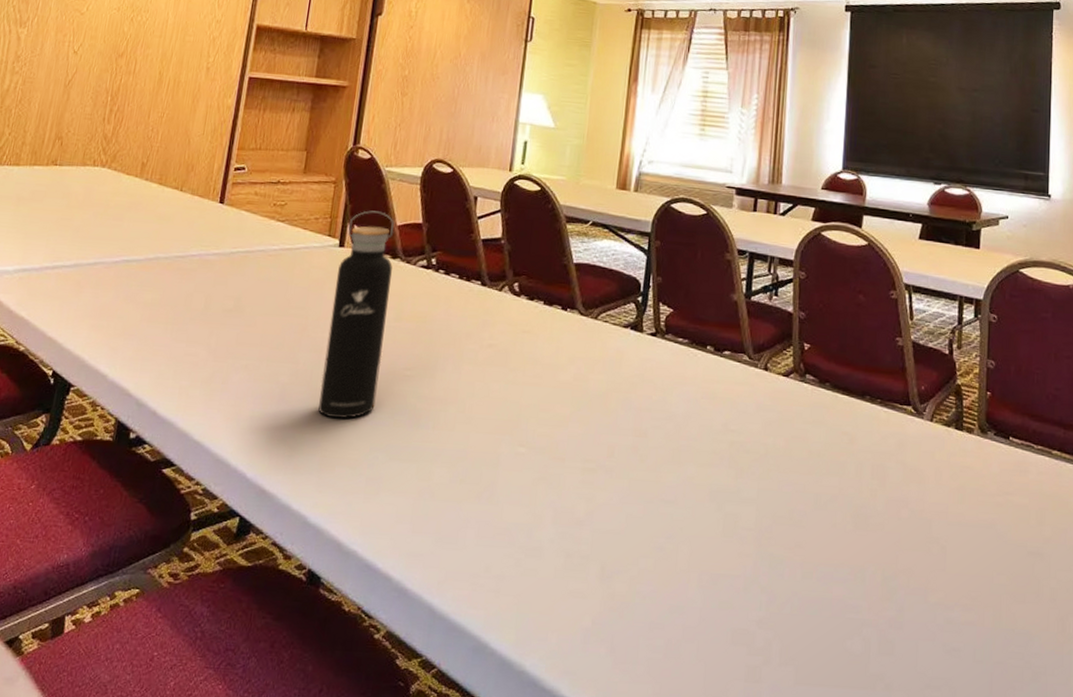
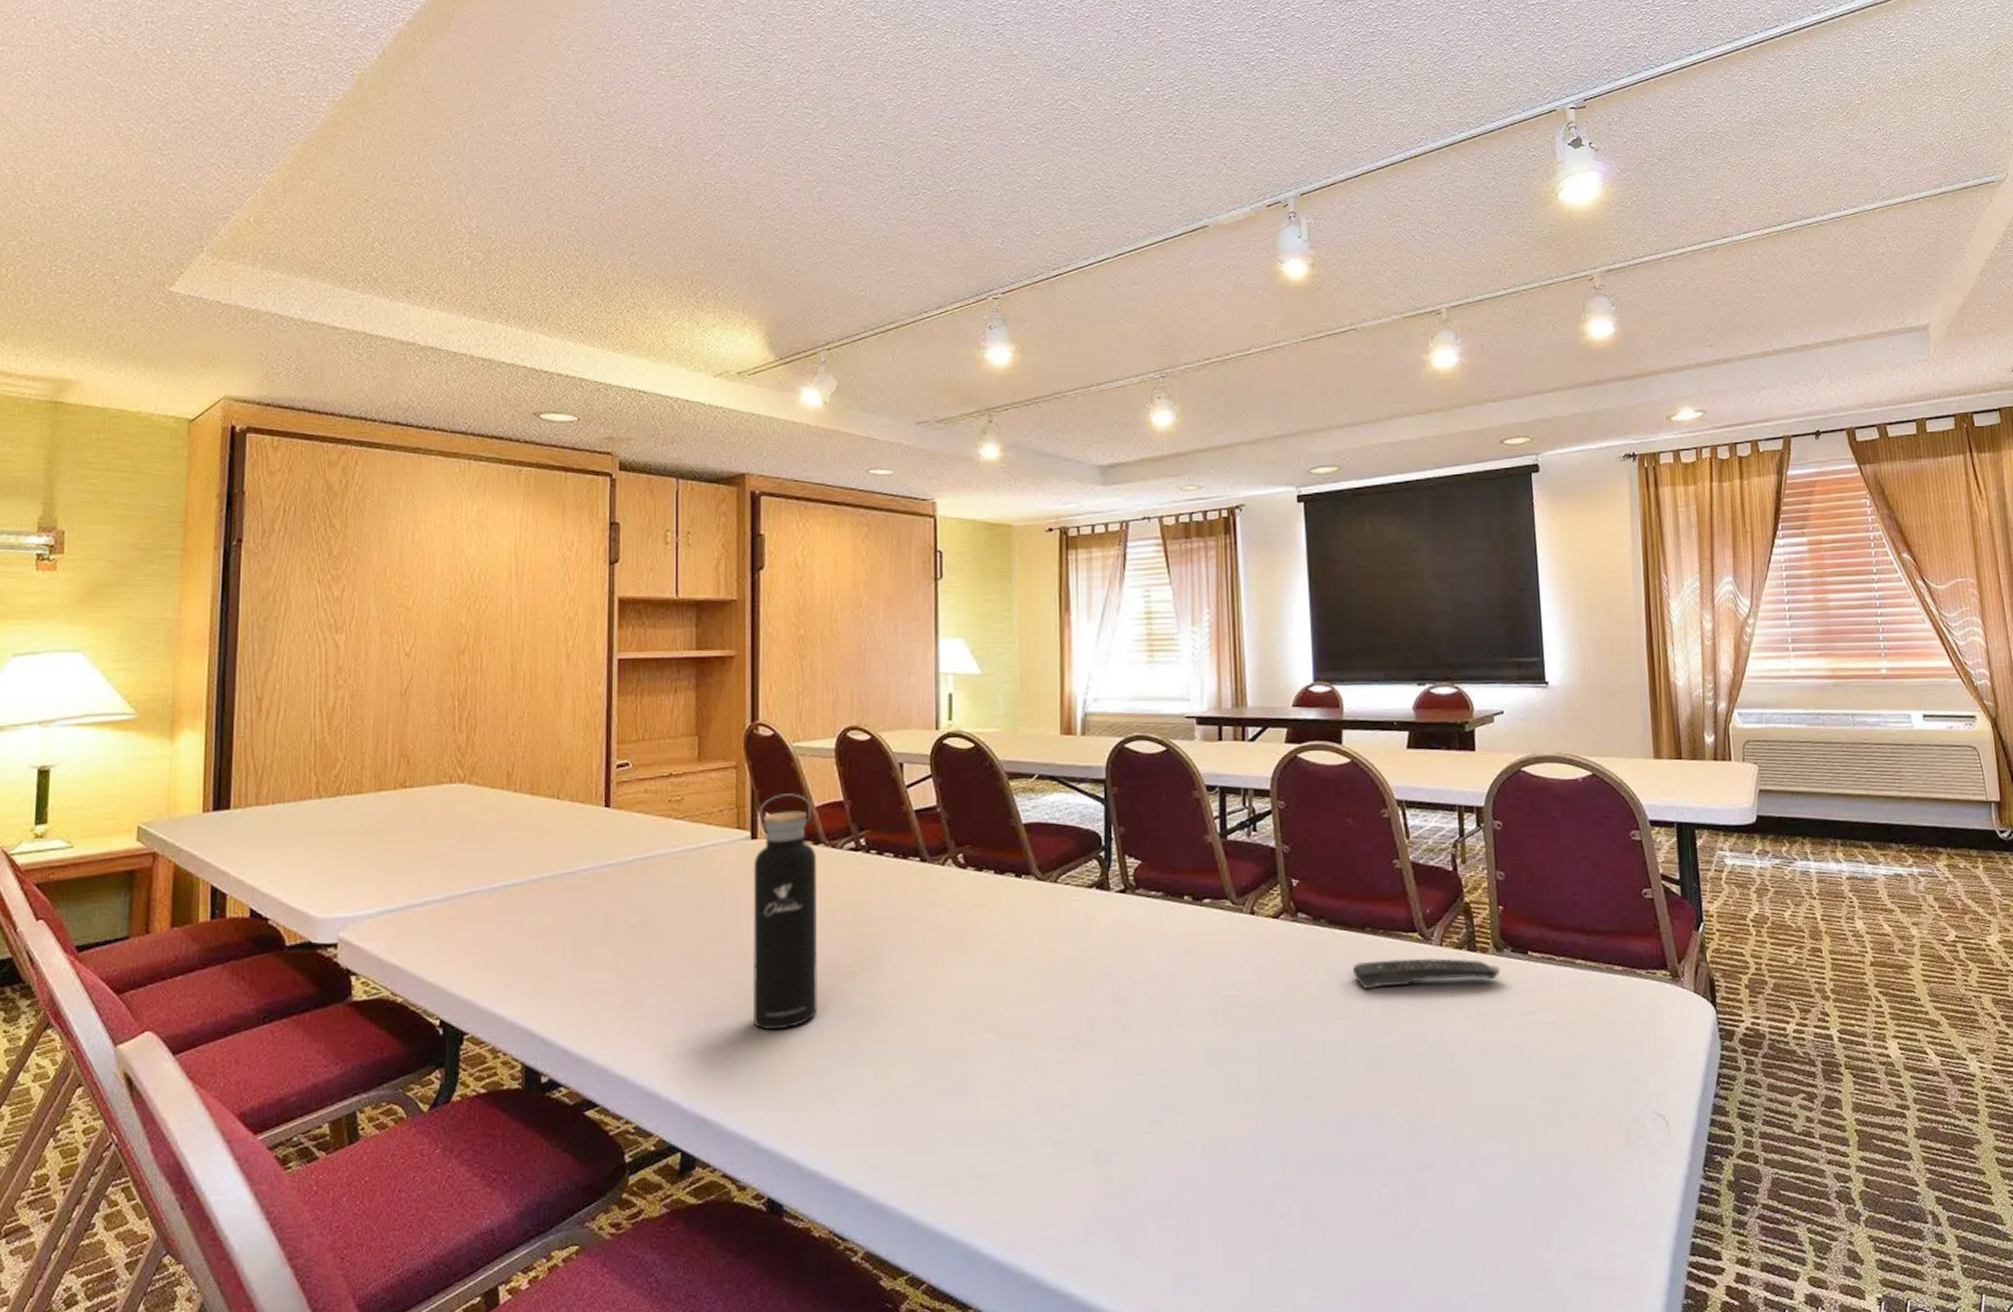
remote control: none [849,426,983,458] -> present [1352,958,1501,990]

